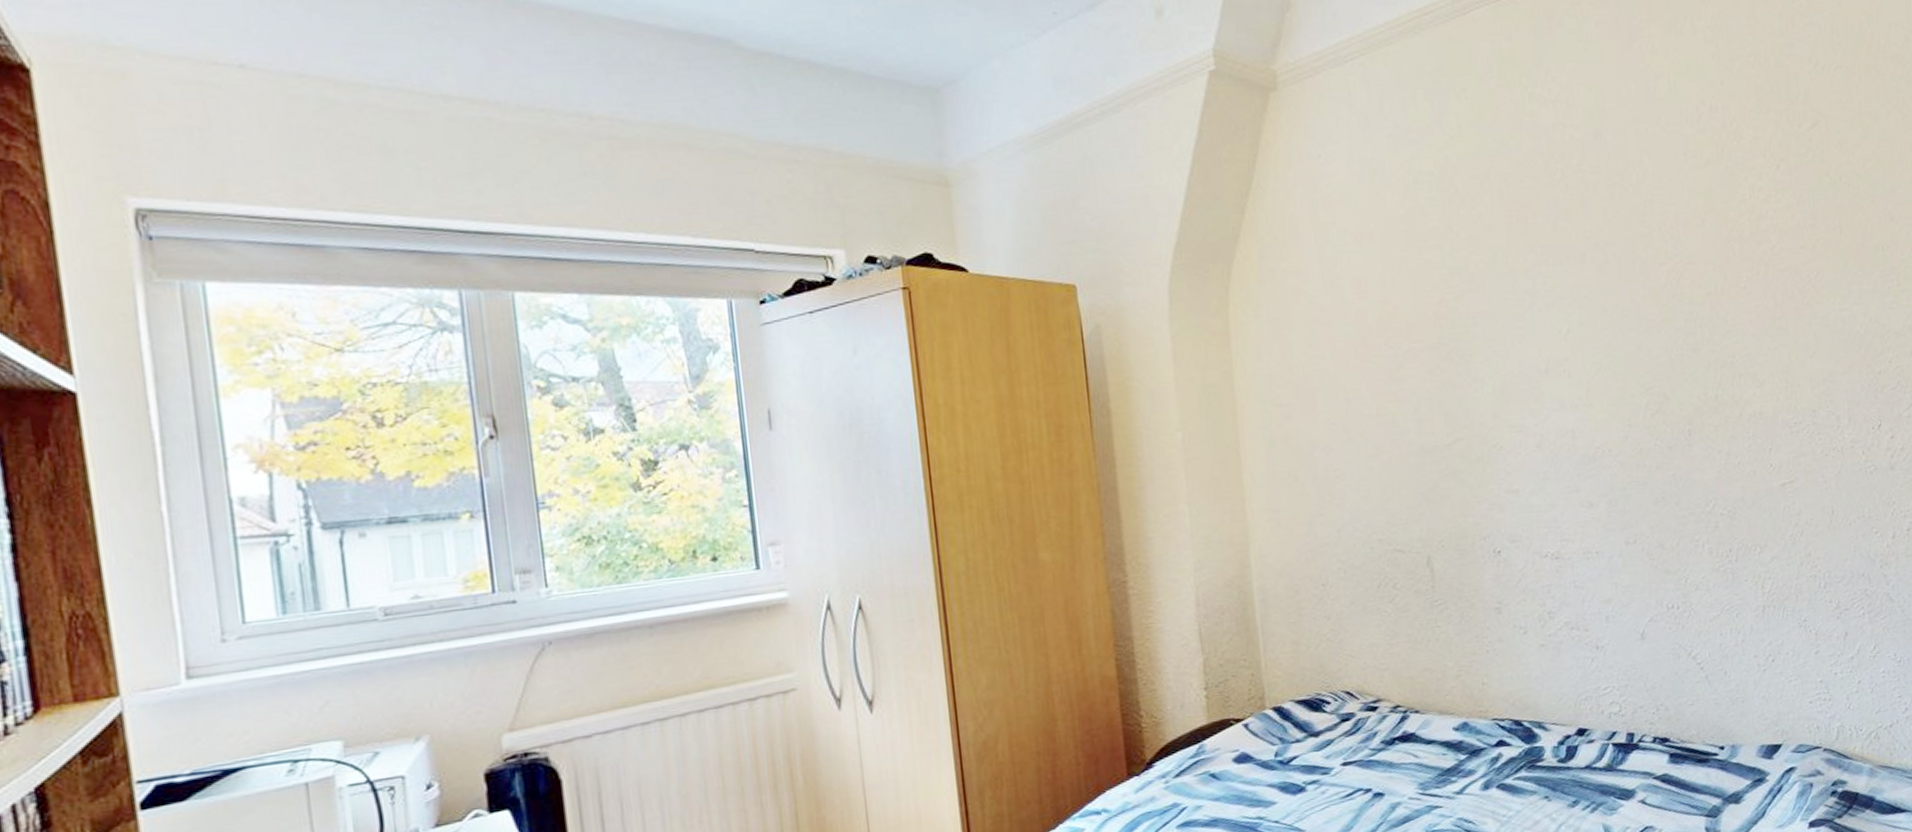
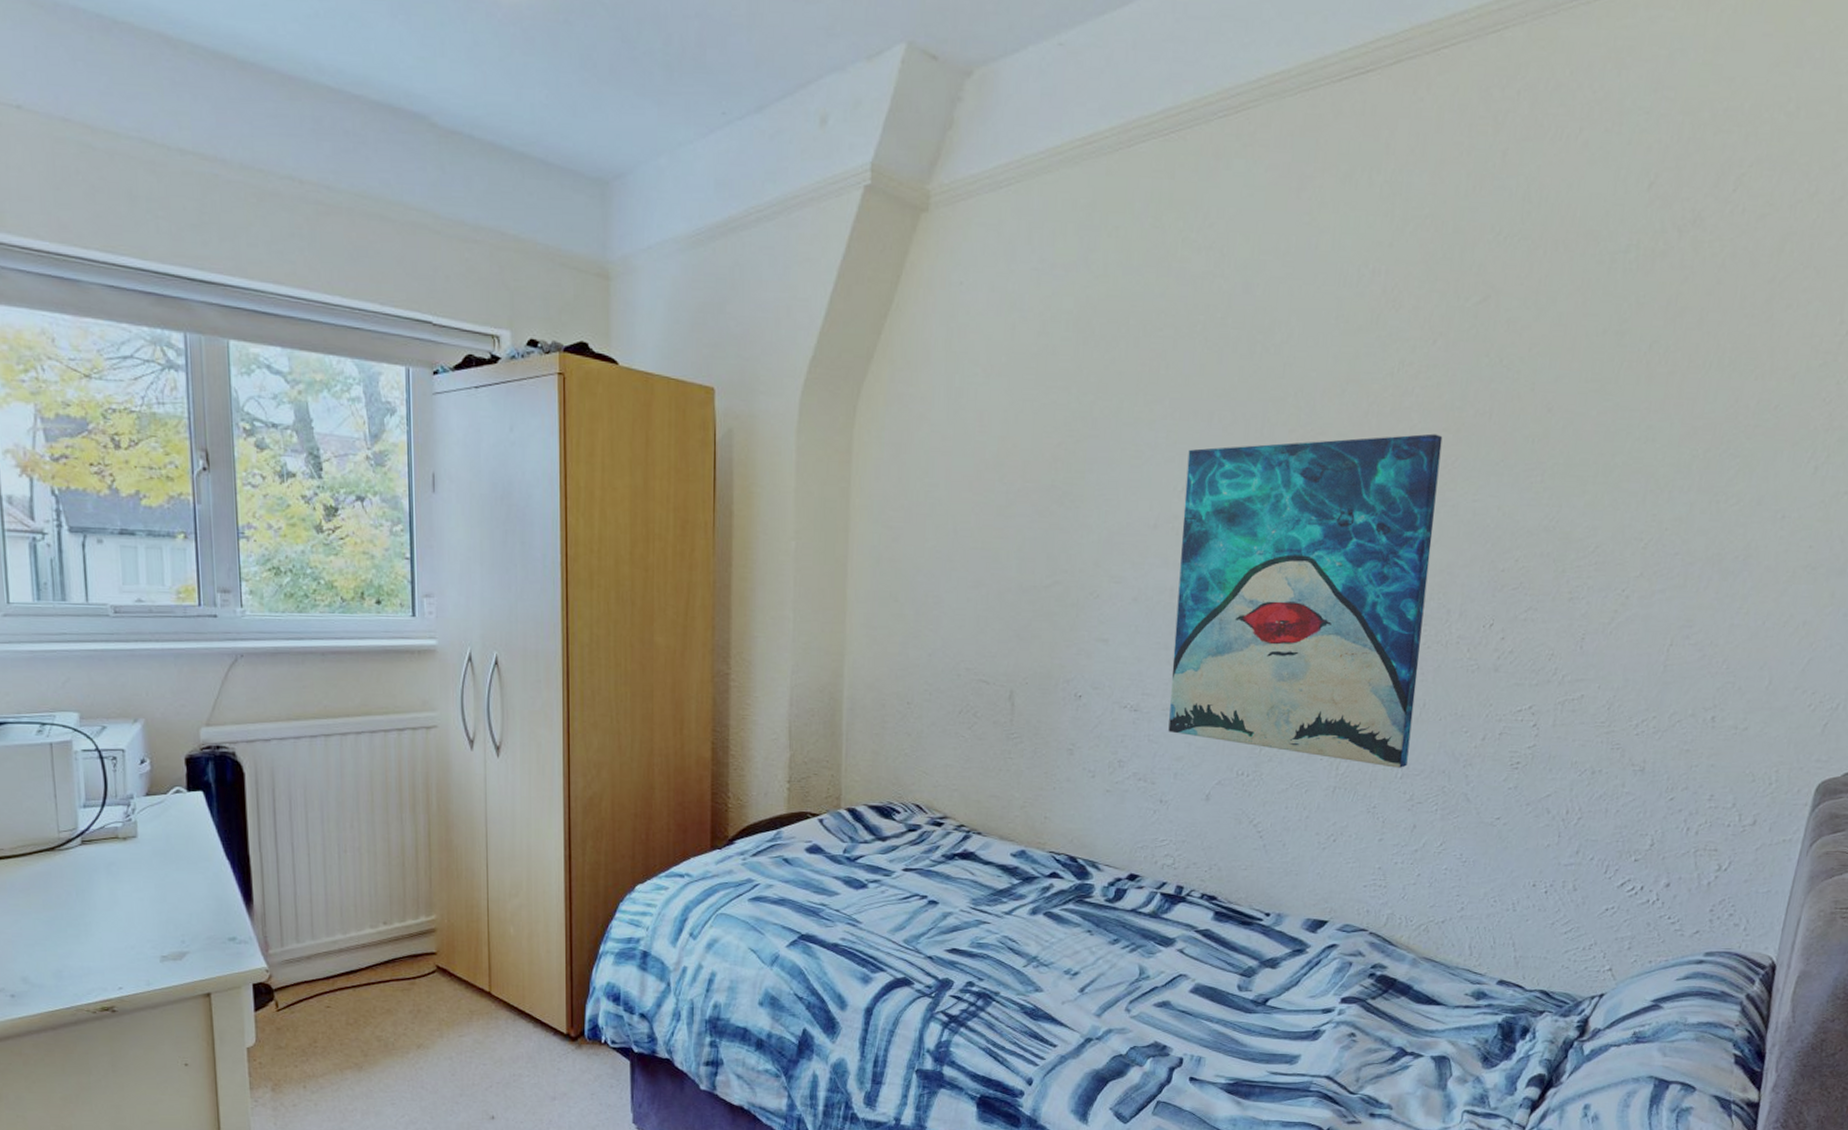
wall art: none [1567,252,1828,579] -> present [1168,433,1443,768]

